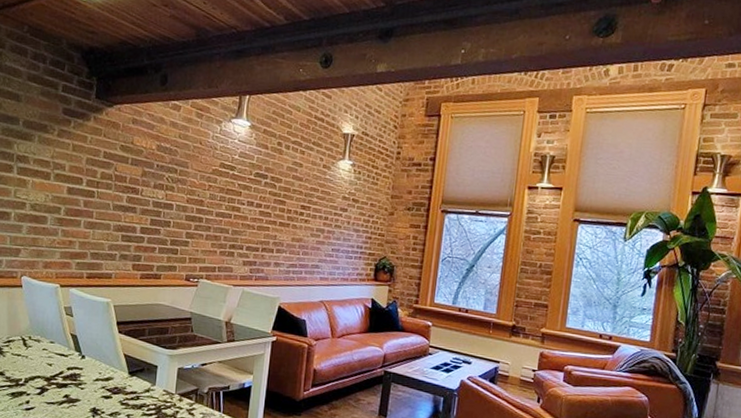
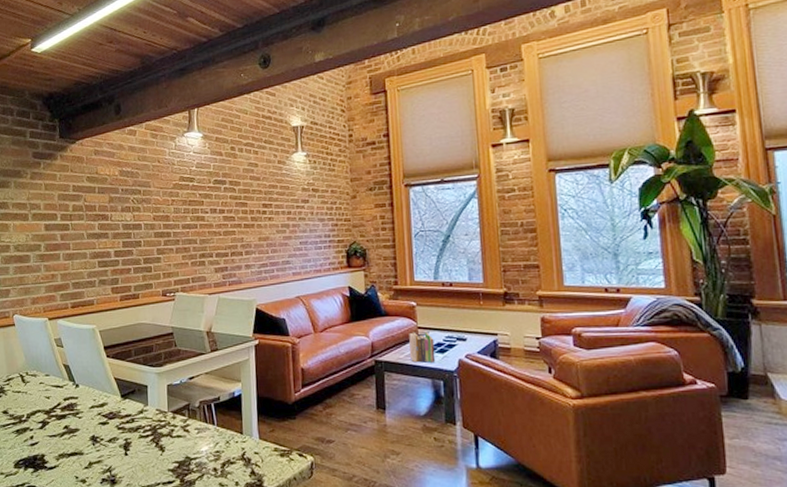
books: none [417,349,442,380] -> present [409,331,435,363]

